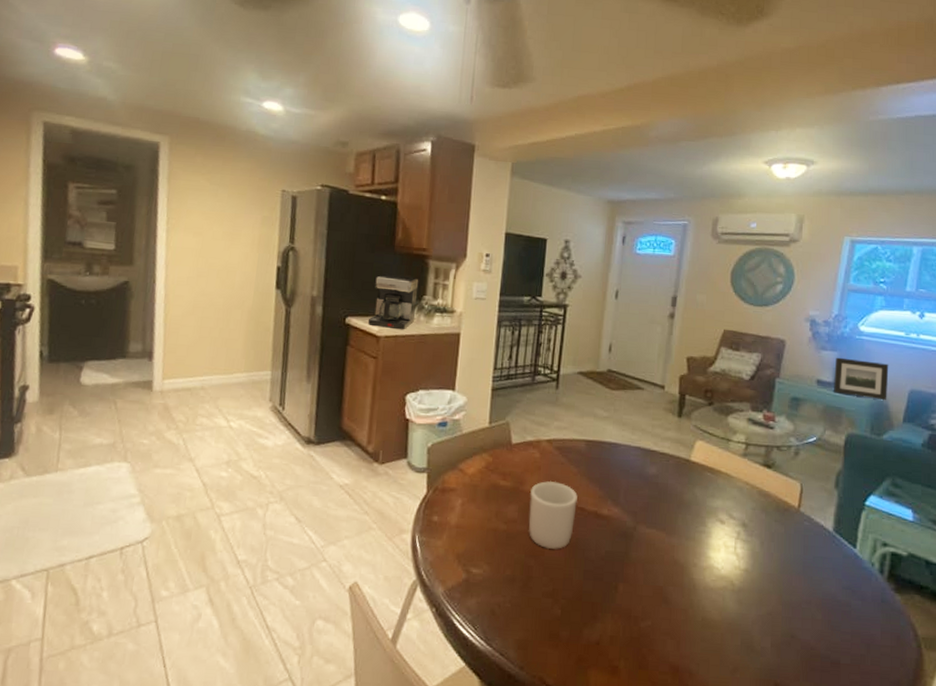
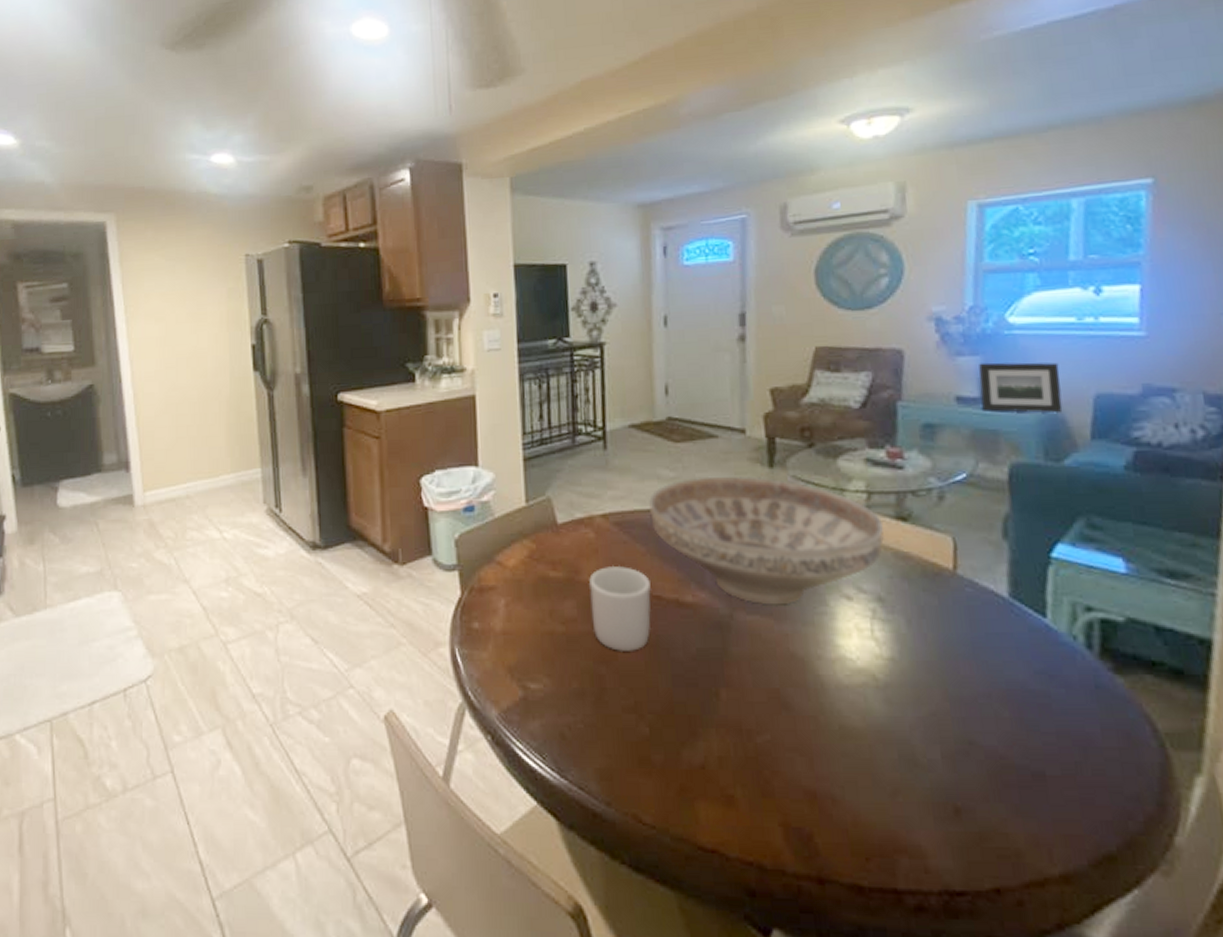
coffee maker: present [368,273,419,330] -> none [364,334,418,401]
decorative bowl: none [584,418,754,523] -> present [649,477,884,605]

